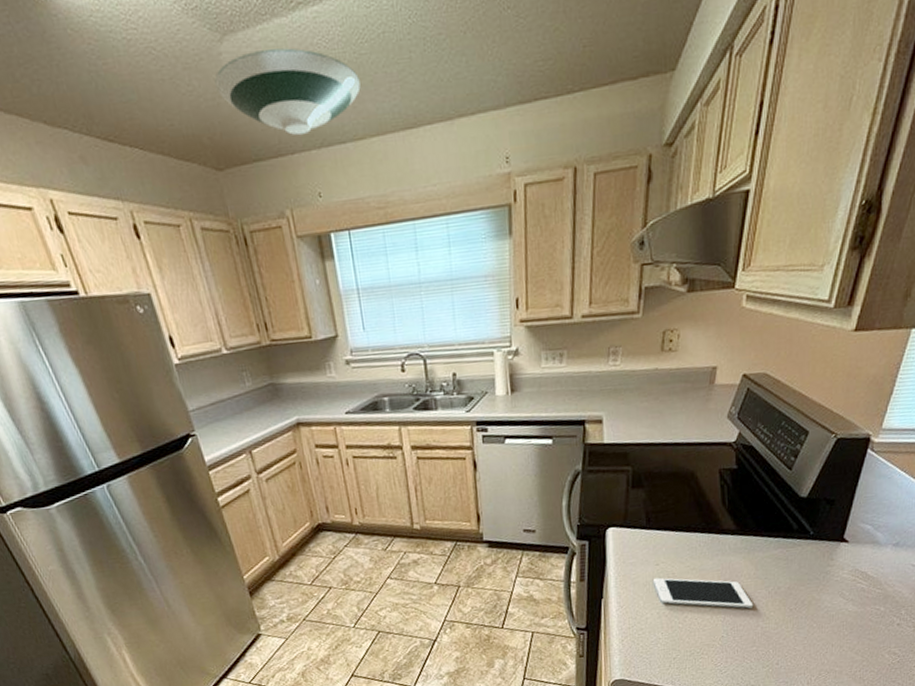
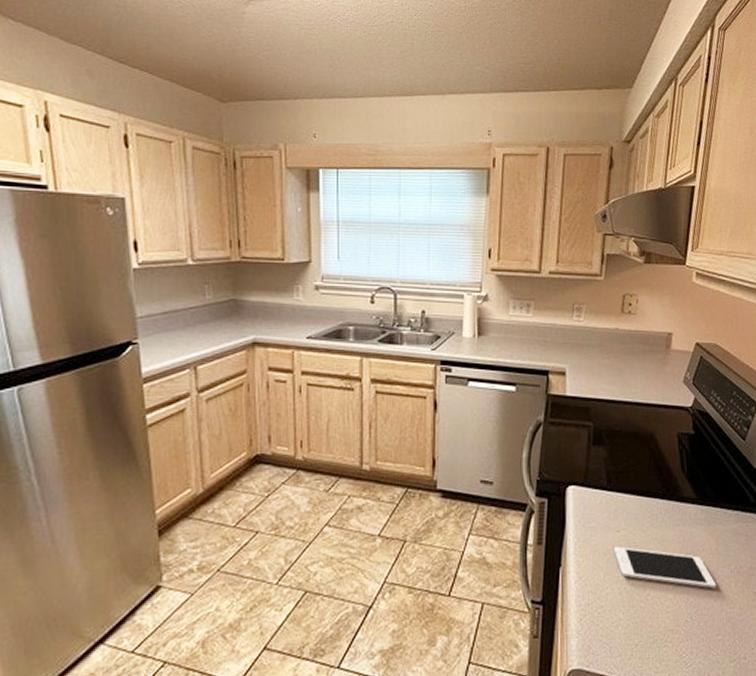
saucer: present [214,48,361,135] -> none [234,16,366,85]

